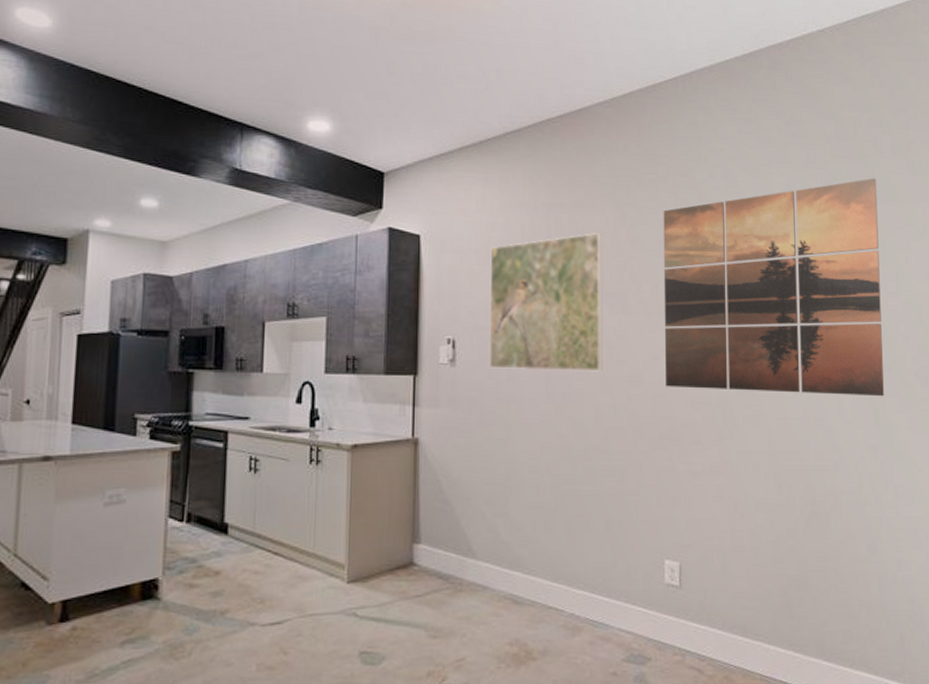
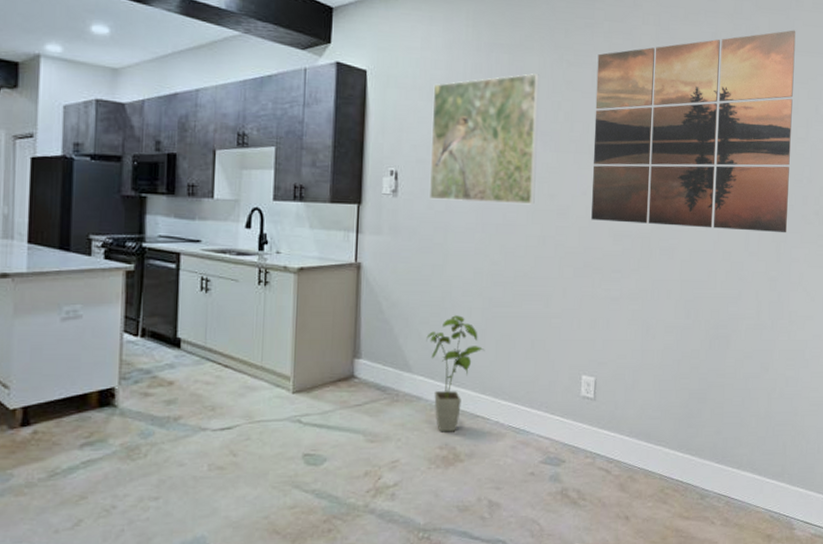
house plant: none [491,494,556,626] -> present [426,315,485,432]

